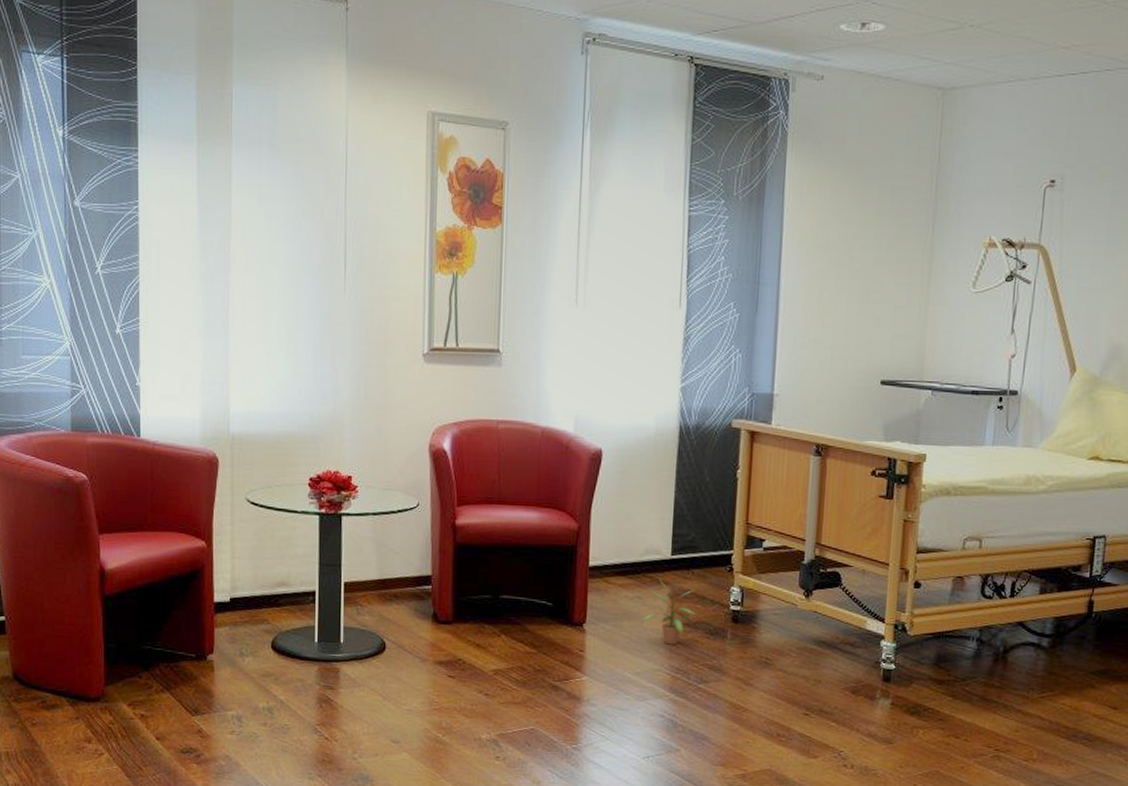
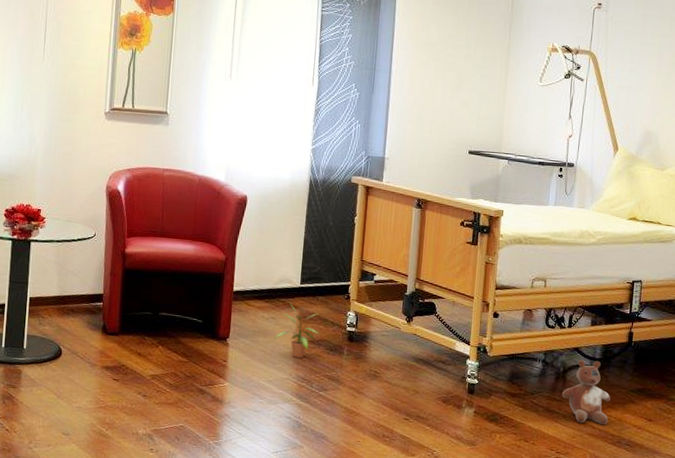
stuffed bear: none [1001,636,1064,716] -> present [561,359,611,425]

